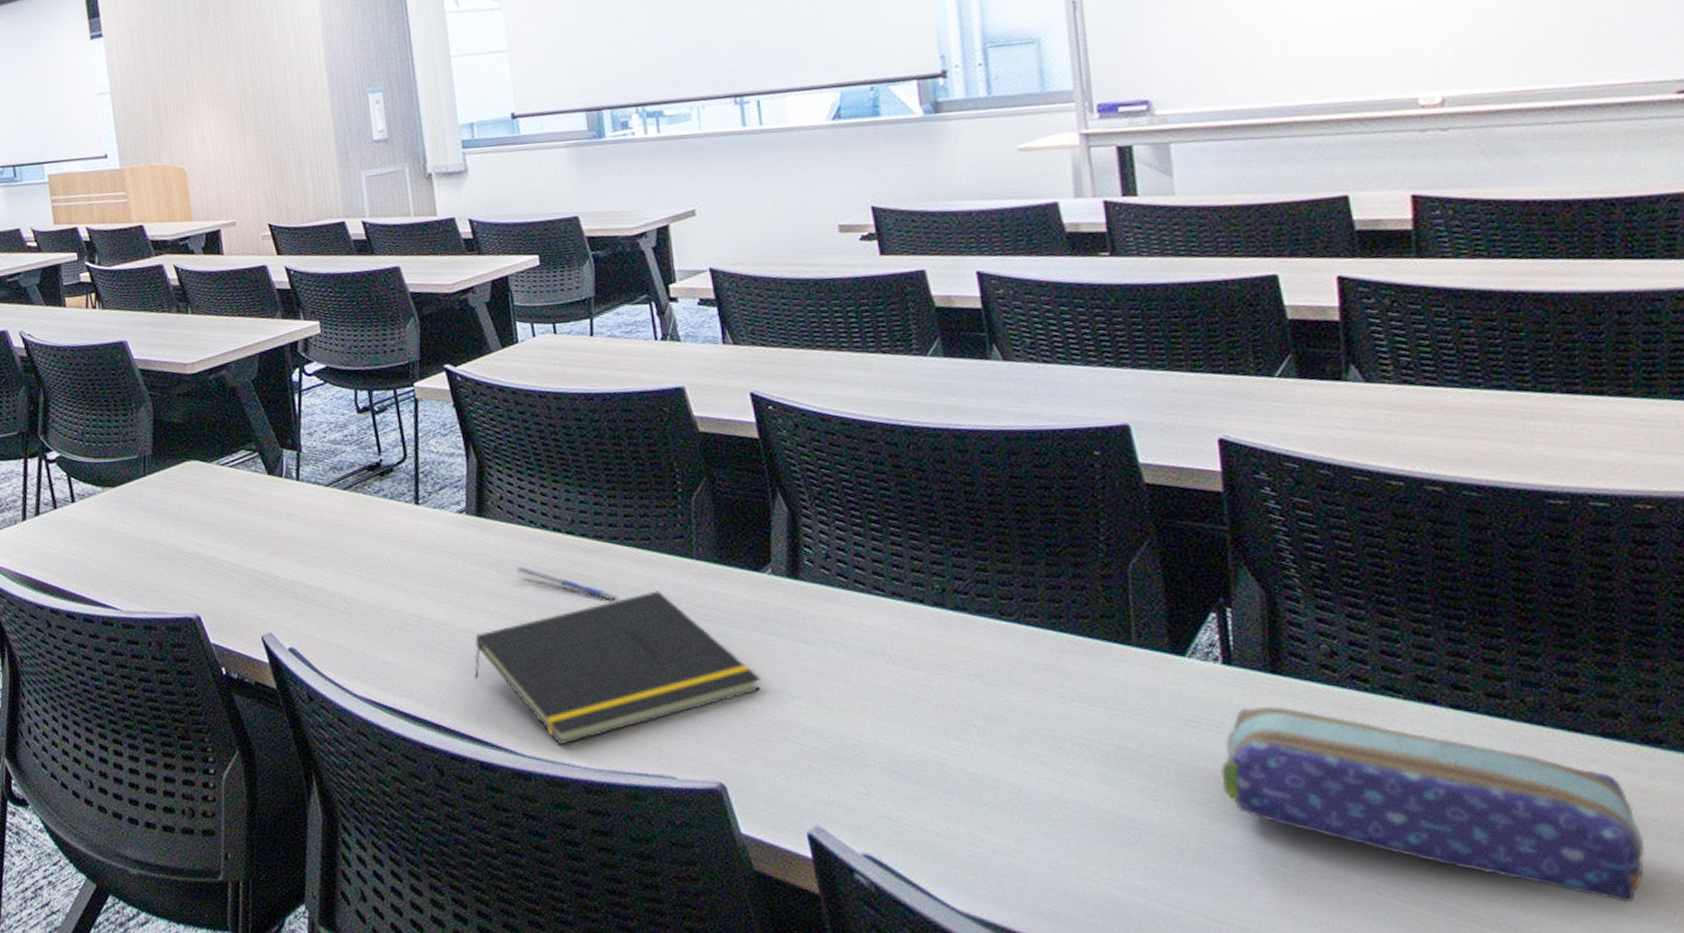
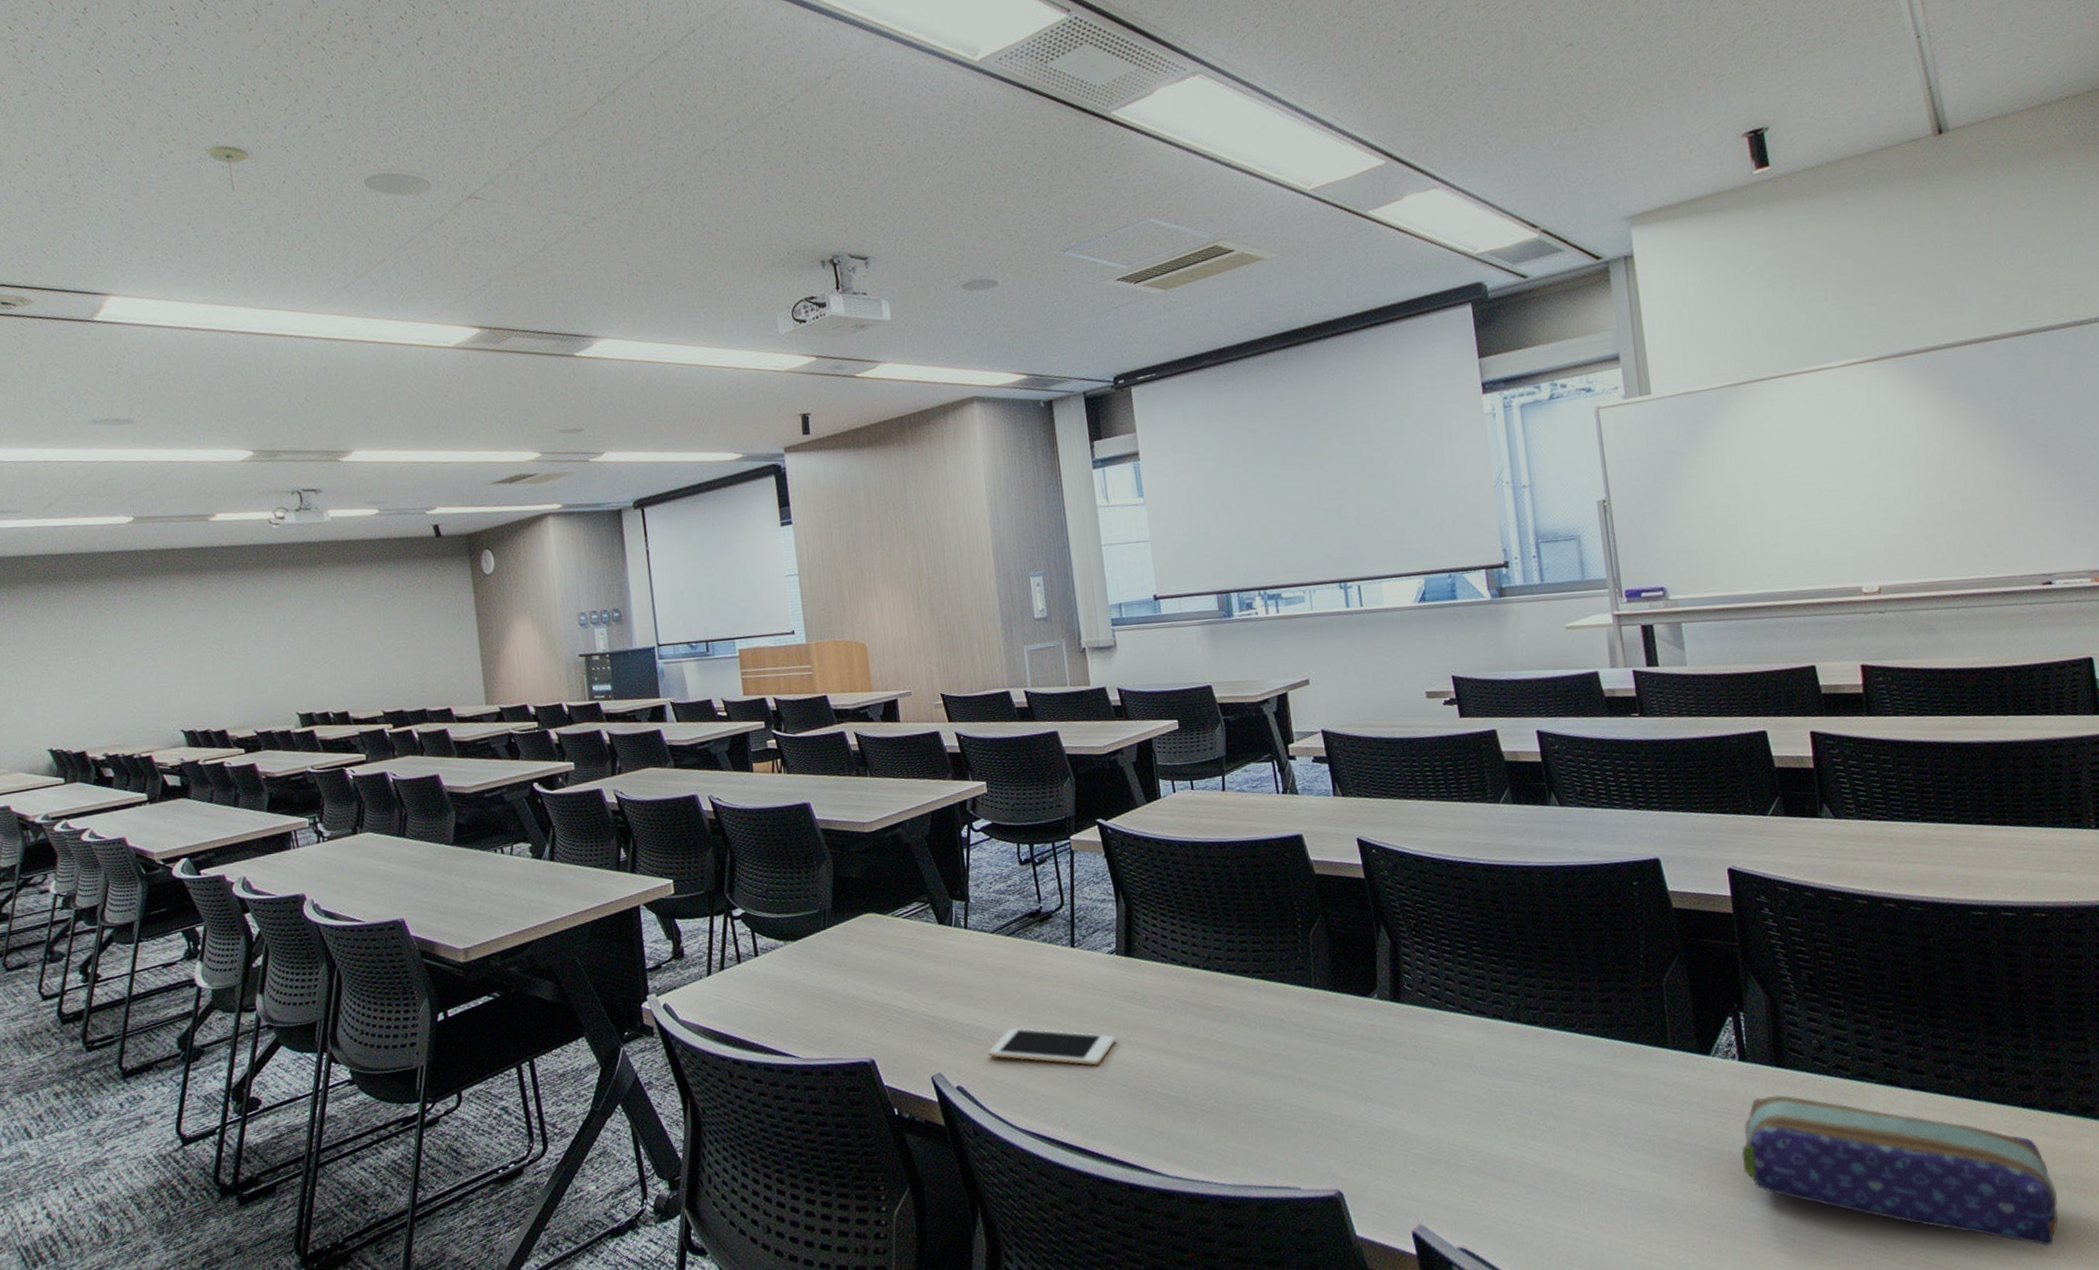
cell phone: none [323,589,466,633] -> present [988,1028,1116,1066]
notepad: present [474,591,761,745] -> none [1124,1018,1370,1165]
pen: present [517,566,617,602] -> none [1161,1001,1248,1030]

